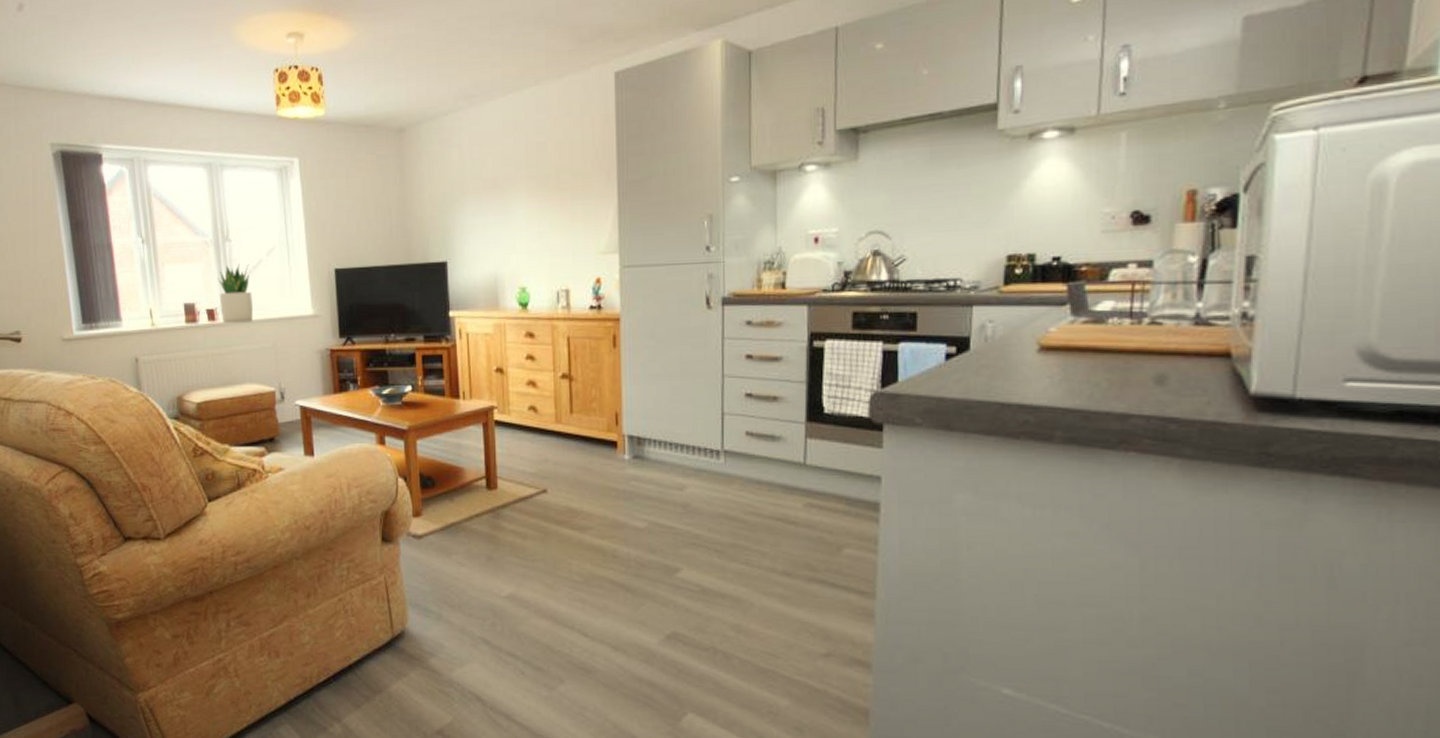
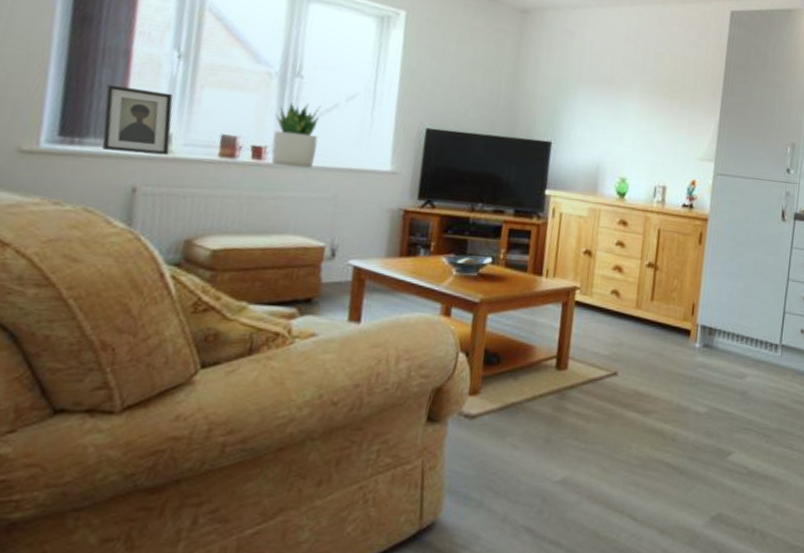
picture frame: none [103,275,153,331] -> present [101,84,173,156]

